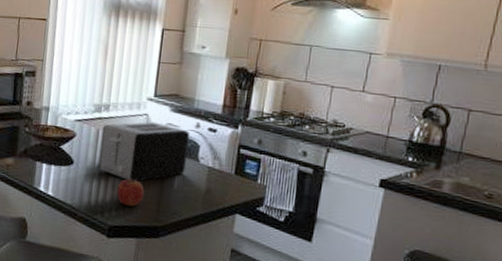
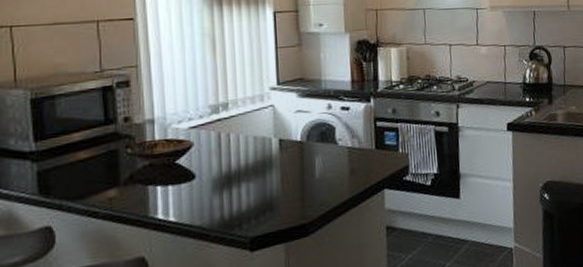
toaster: present [98,121,190,182] -> none [224,111,324,182]
fruit: present [117,178,144,207] -> none [253,178,284,210]

